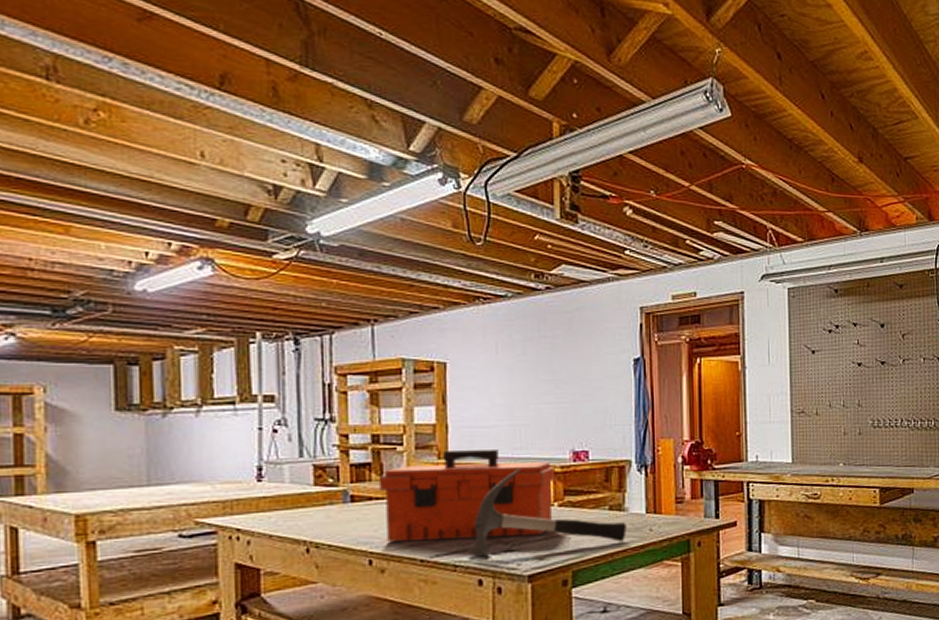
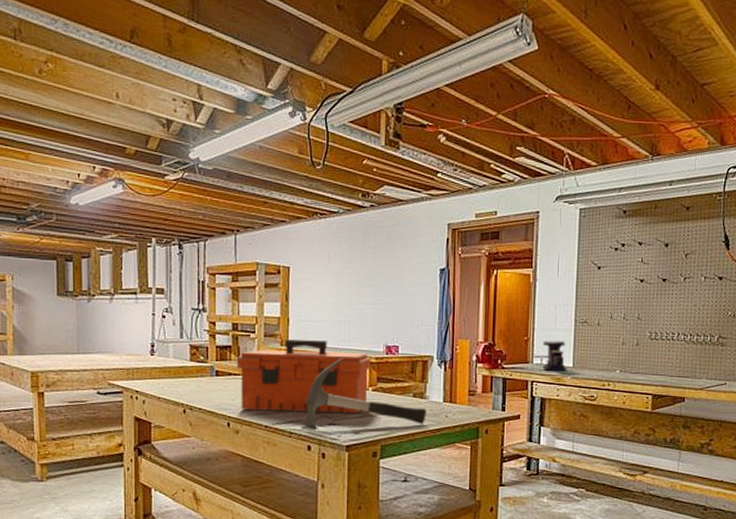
bench vise: none [747,434,786,469] -> present [532,340,567,371]

